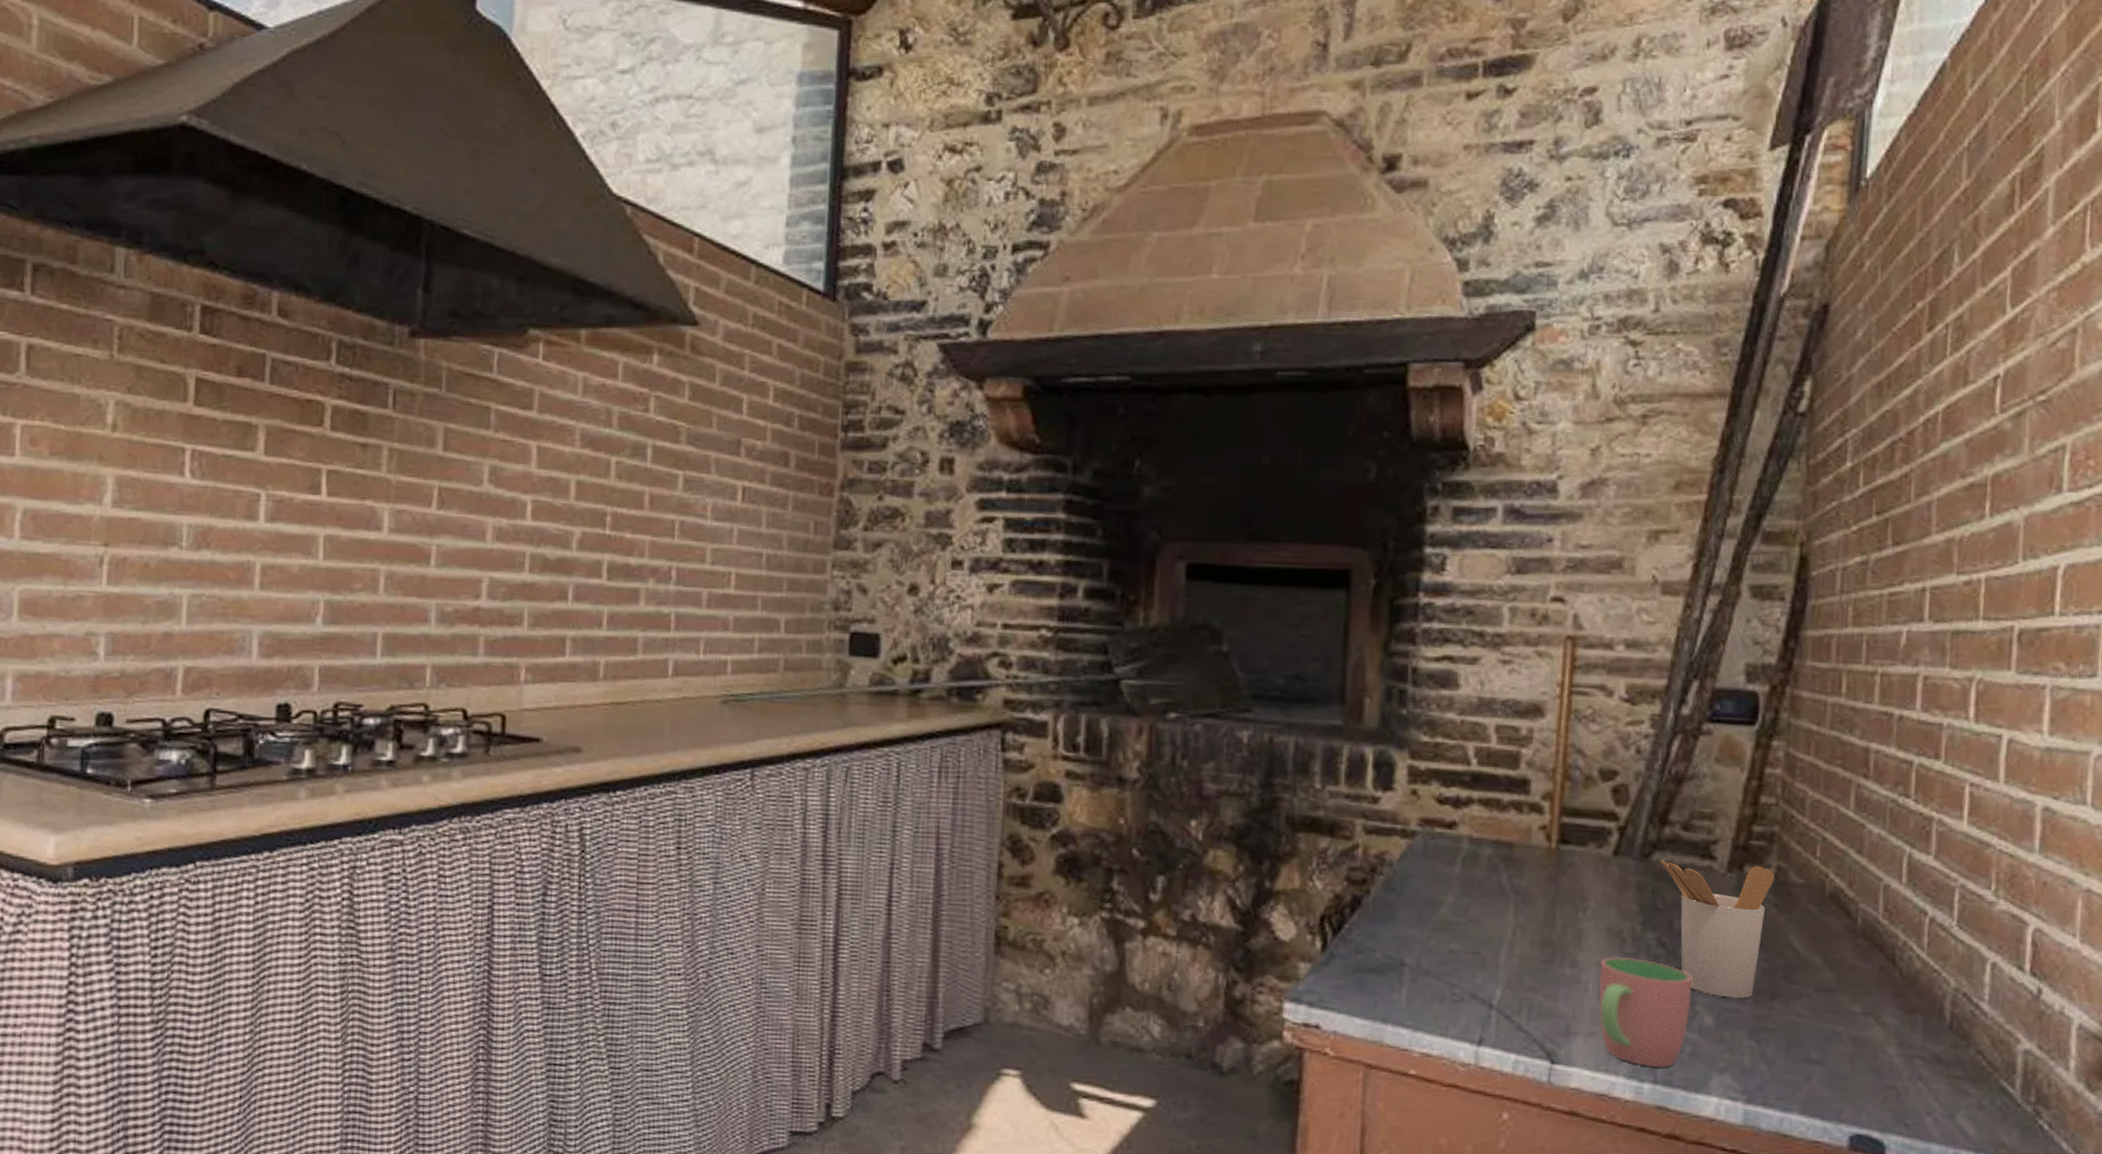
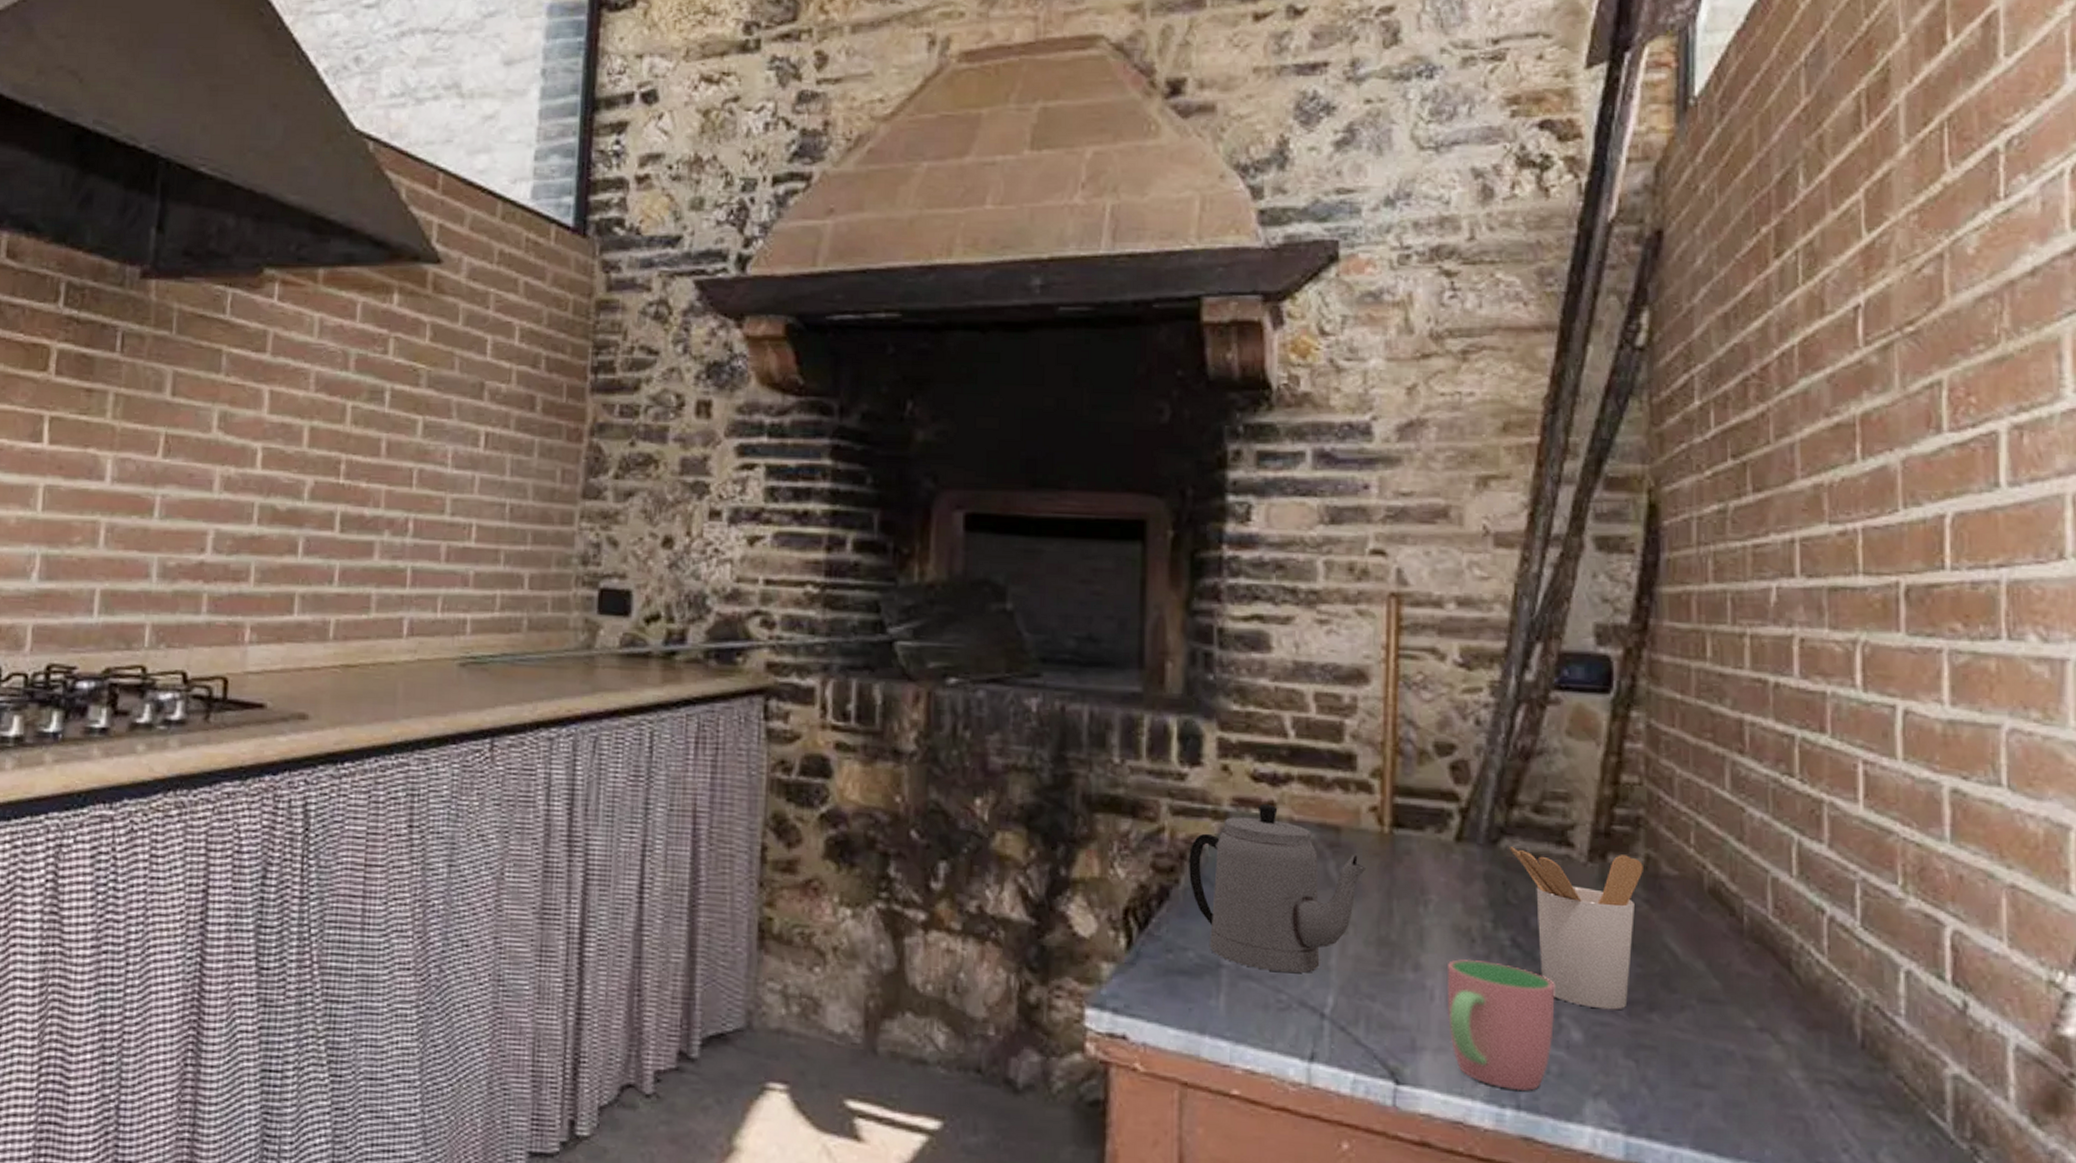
teapot: none [1379,823,1535,970] -> present [1189,803,1367,973]

